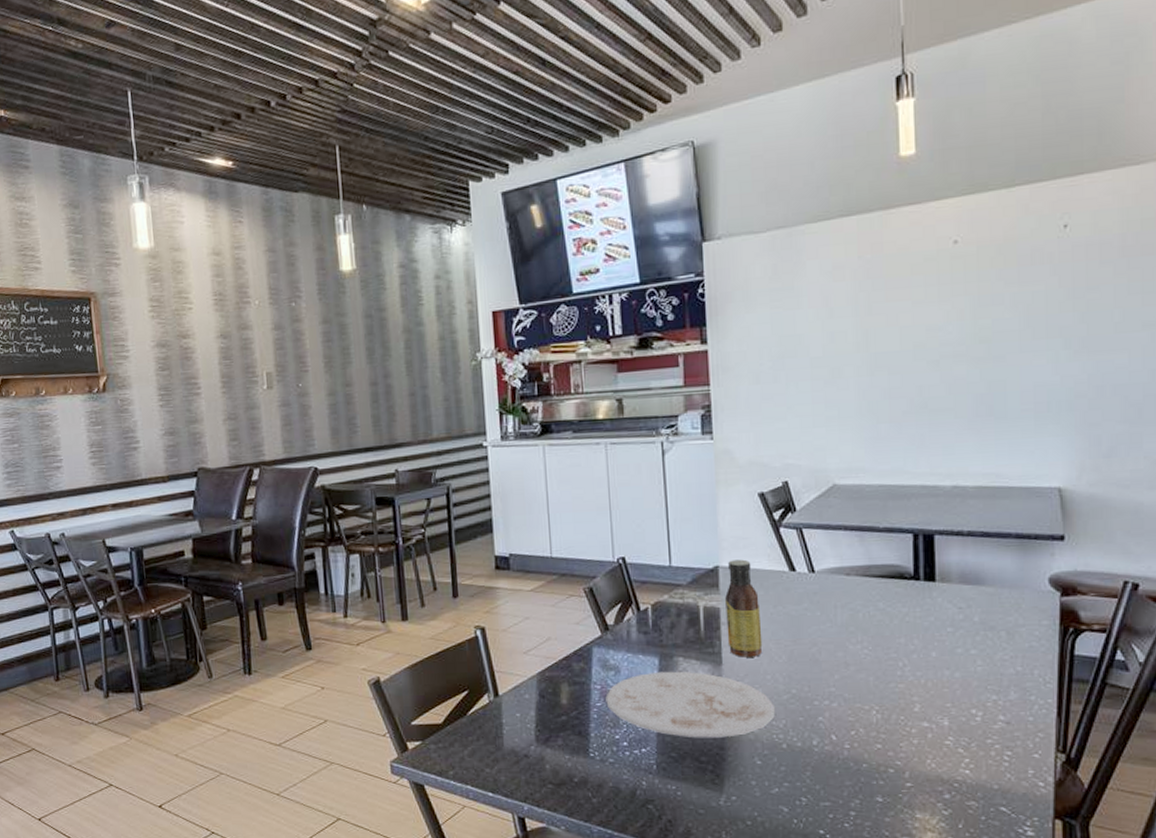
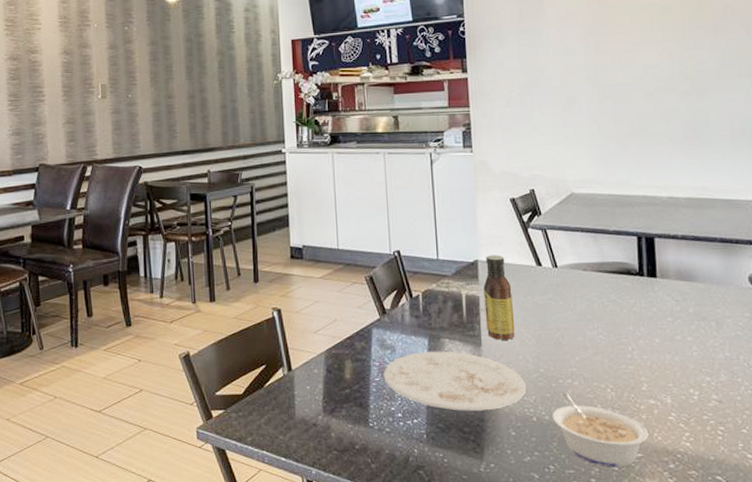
legume: none [805,714,921,799] -> present [552,391,649,468]

